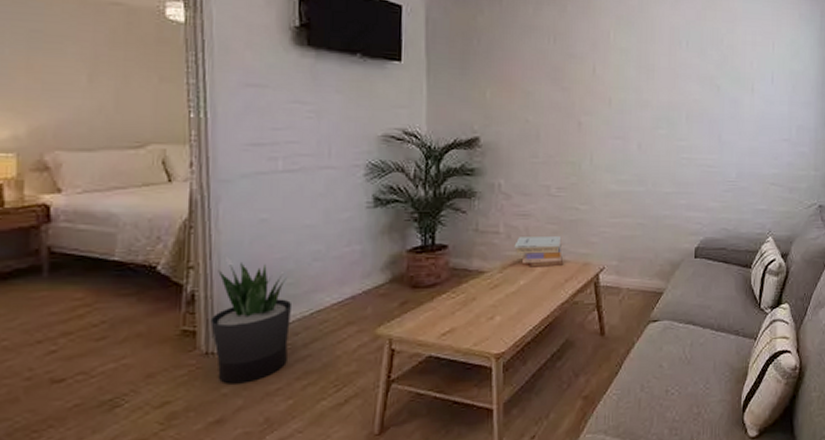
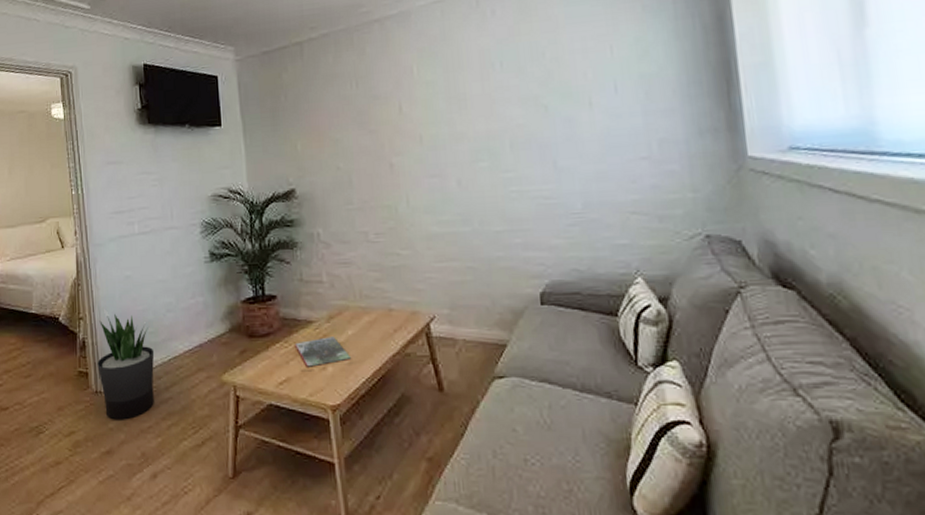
magazine: none [462,287,520,317] -> present [294,337,350,367]
books: present [514,235,564,267] -> none [338,283,391,317]

